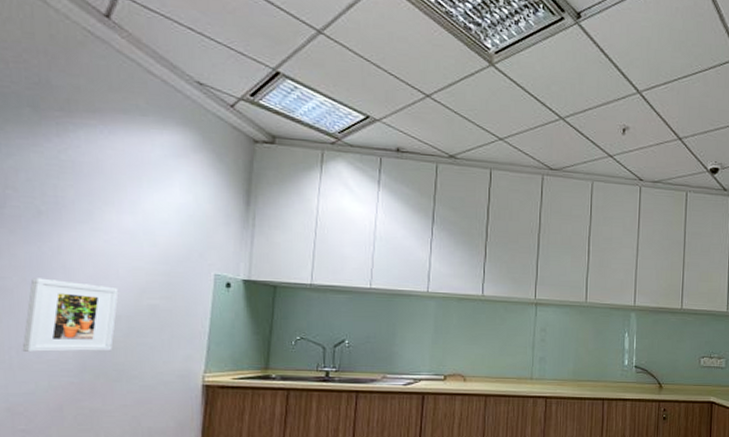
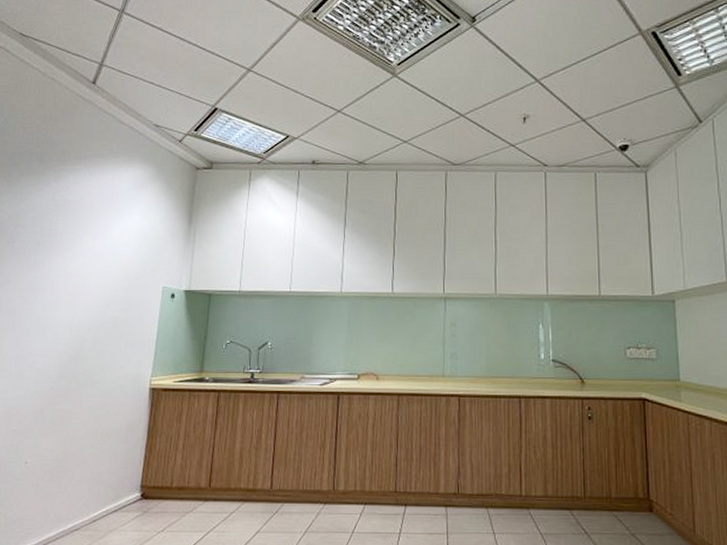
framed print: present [22,278,119,352] -> none [19,298,90,361]

